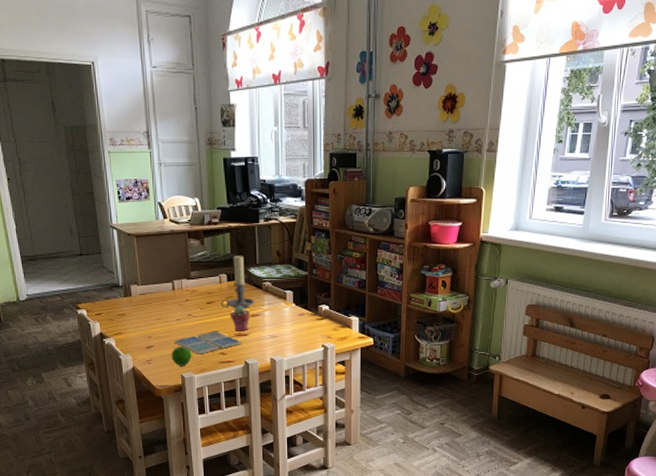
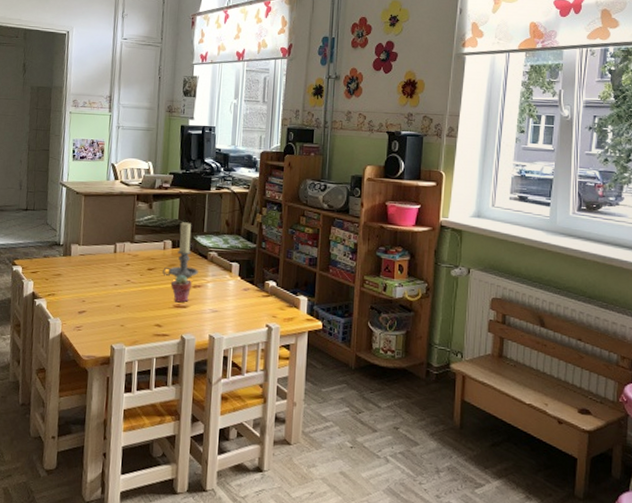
apple: present [171,347,192,366] -> none [103,314,126,336]
drink coaster: present [174,330,242,355] -> none [108,299,180,325]

